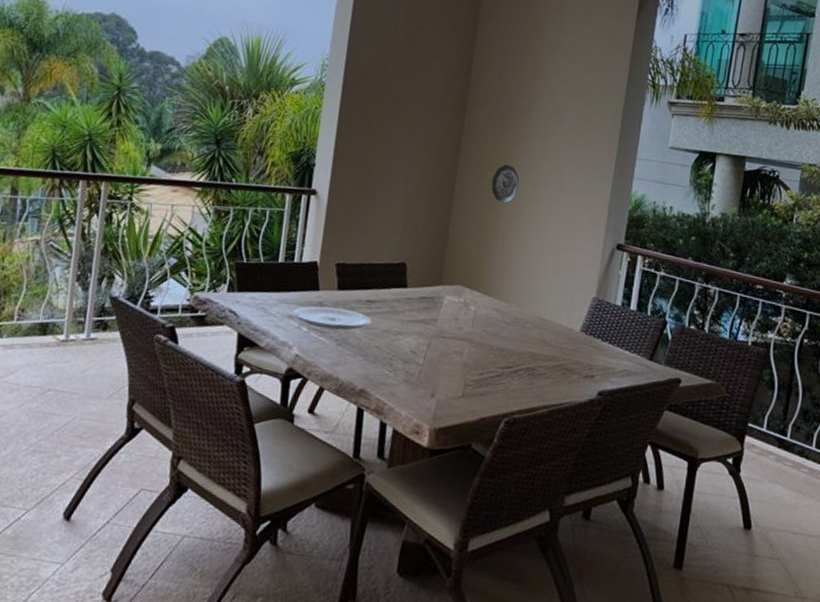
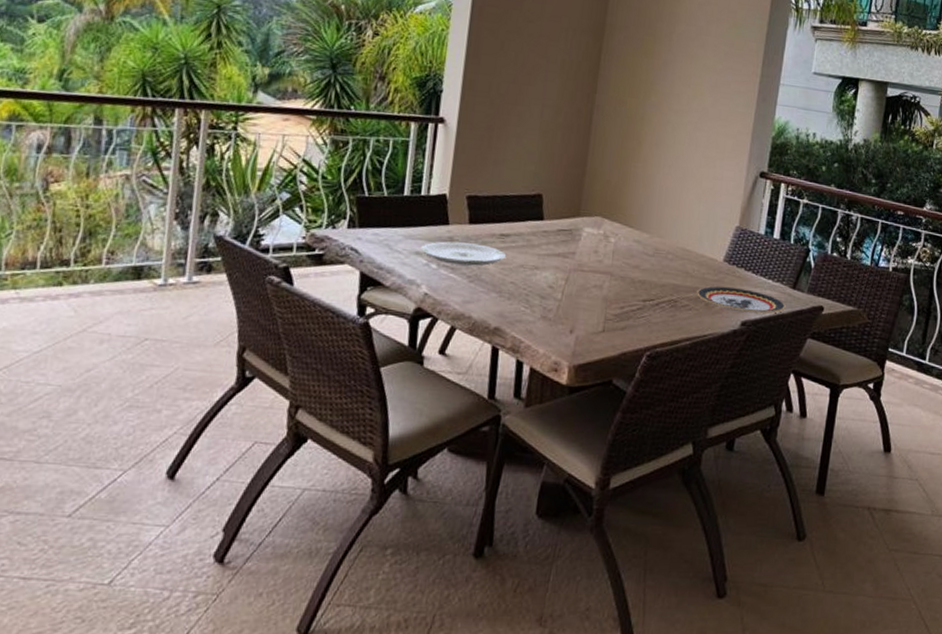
decorative plate: present [491,164,520,204] -> none [631,90,661,131]
plate: none [554,355,643,385] -> present [697,286,786,314]

